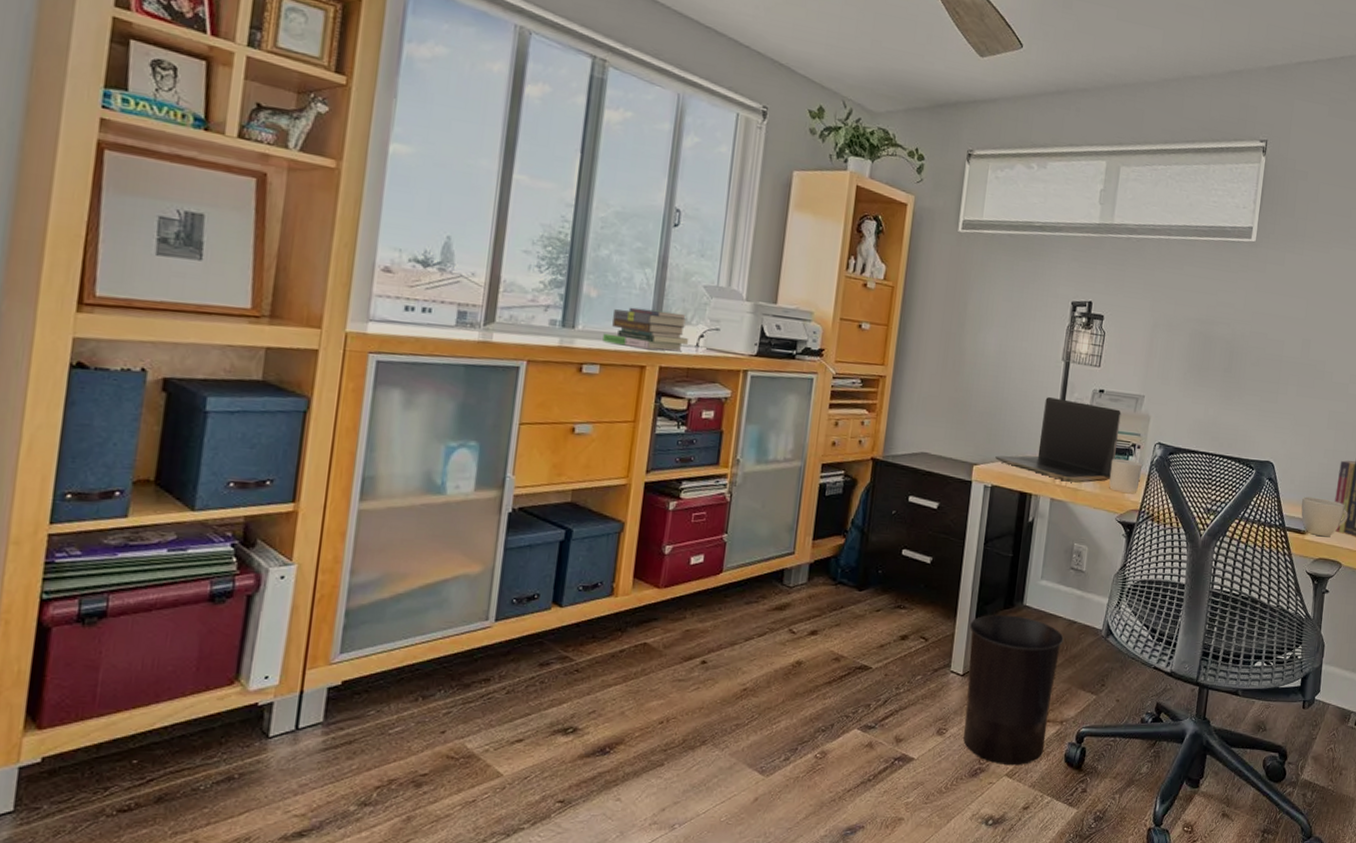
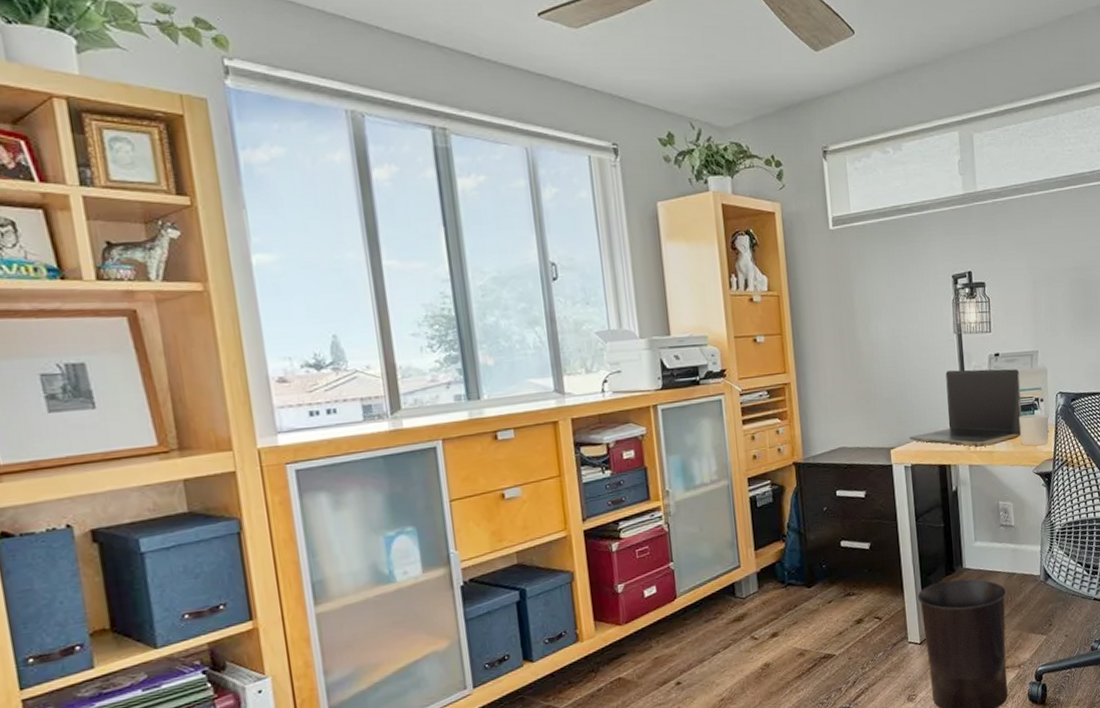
books: present [603,307,689,351] -> none [510,363,594,407]

